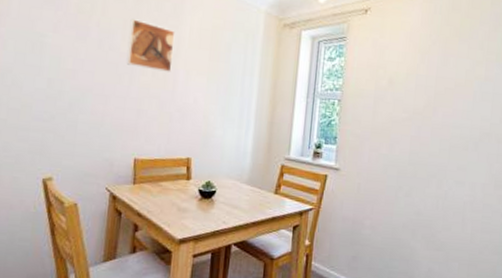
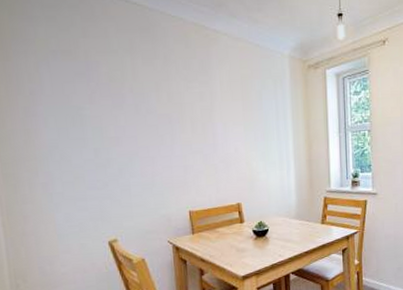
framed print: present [126,19,175,72] -> none [161,80,209,127]

